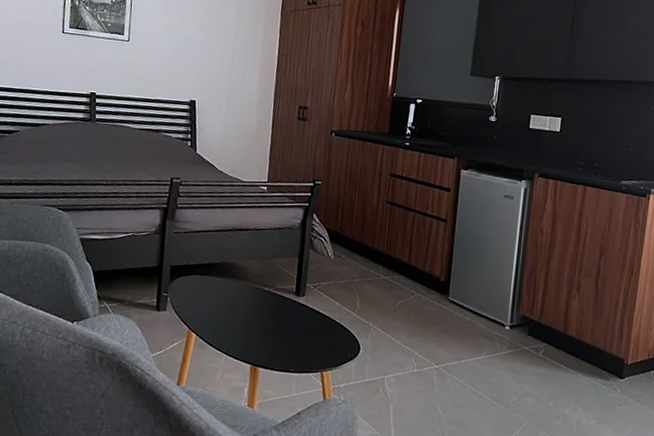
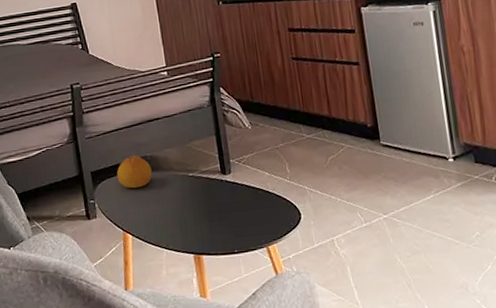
fruit: none [195,258,230,291] -> present [116,155,152,189]

